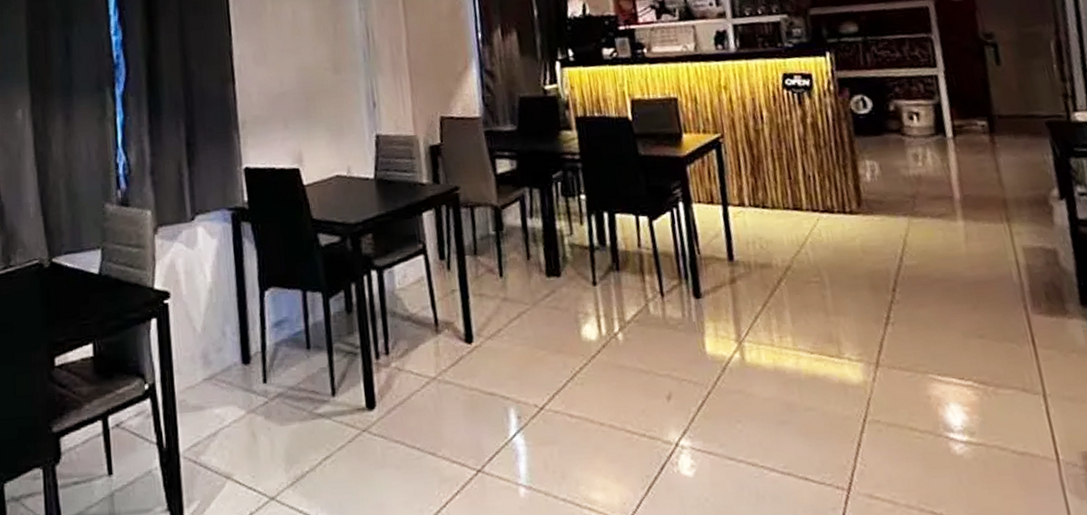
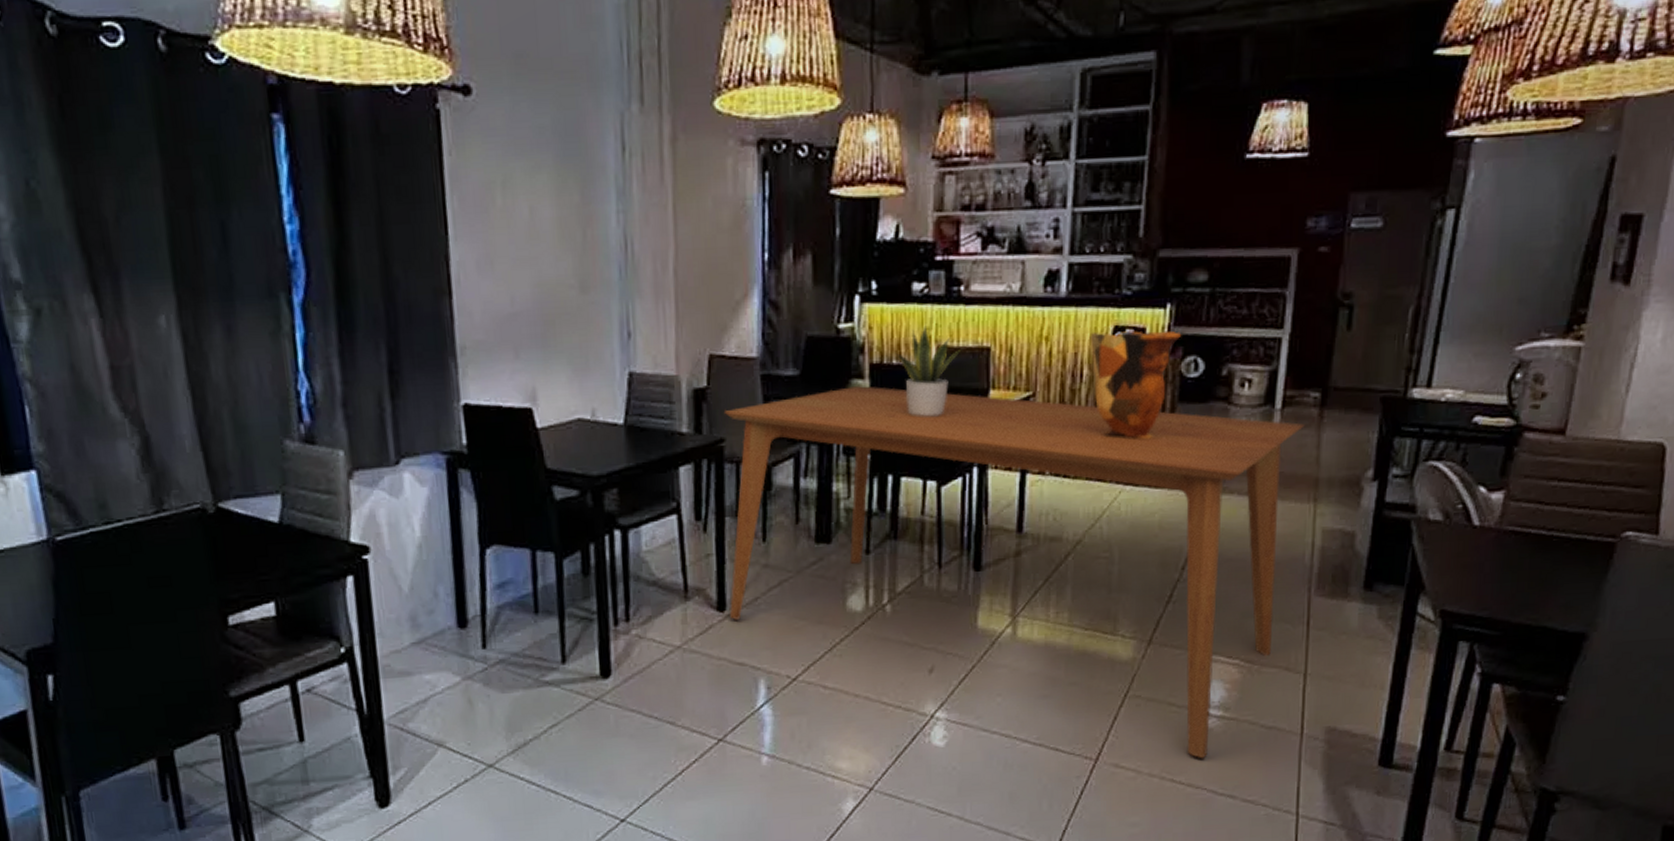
dining table: none [456,136,1003,489] -> present [723,386,1305,759]
potted plant: none [595,81,655,161] -> present [895,324,965,418]
decorative vase: none [762,75,846,171] -> present [1089,331,1182,439]

